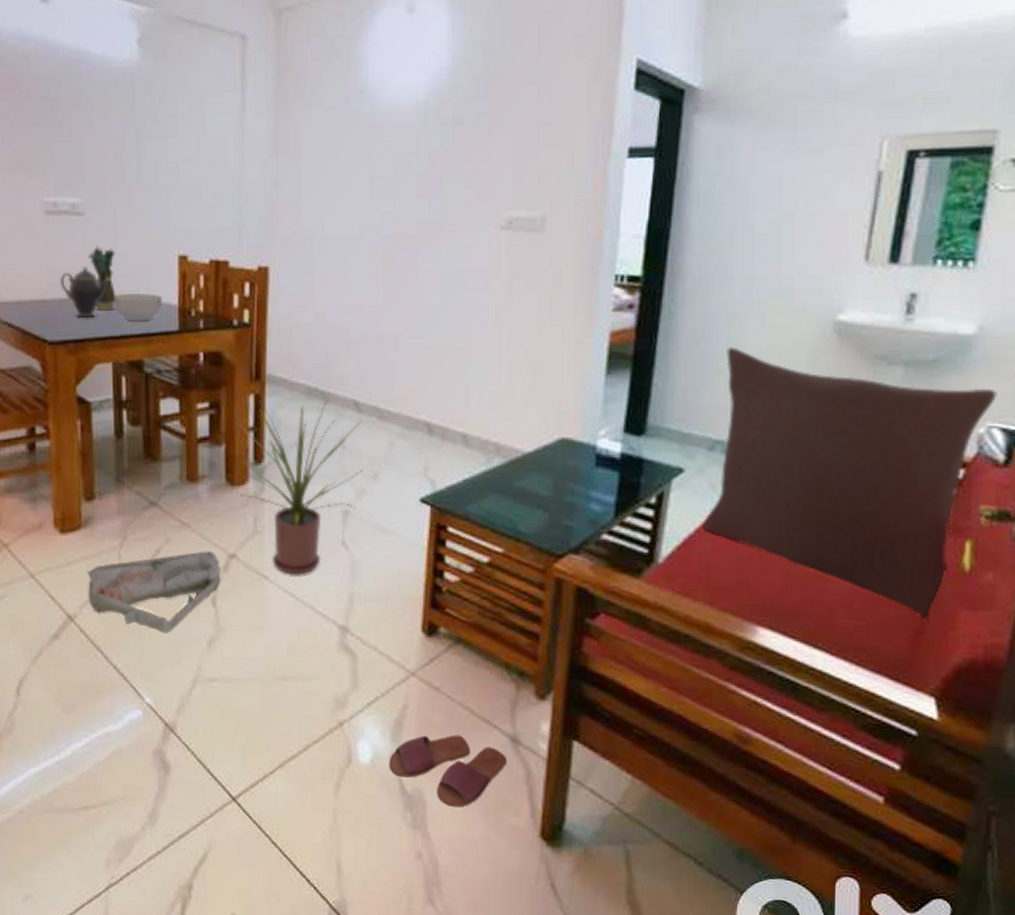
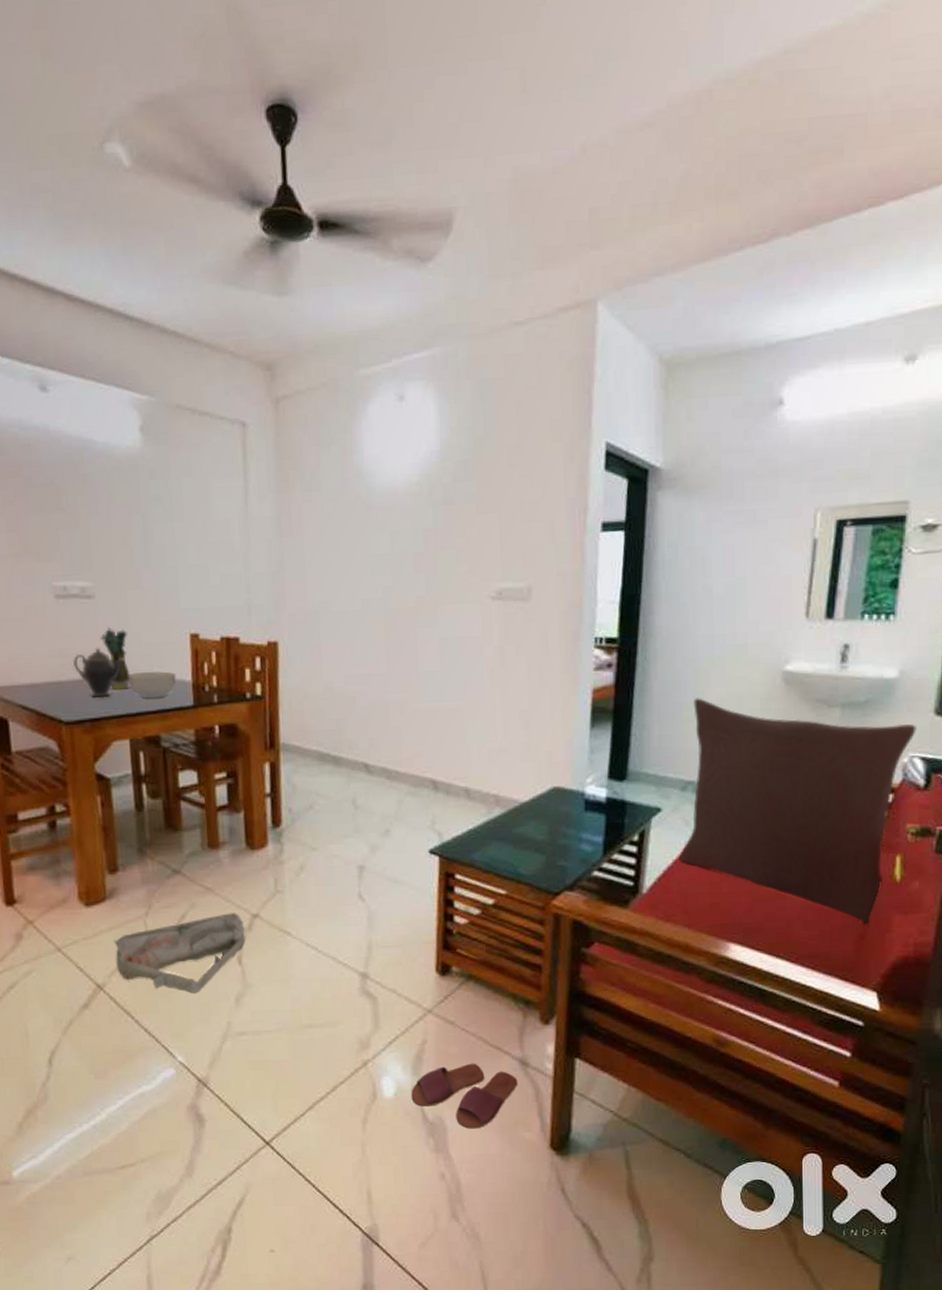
house plant: present [236,398,363,575] -> none [253,762,375,929]

